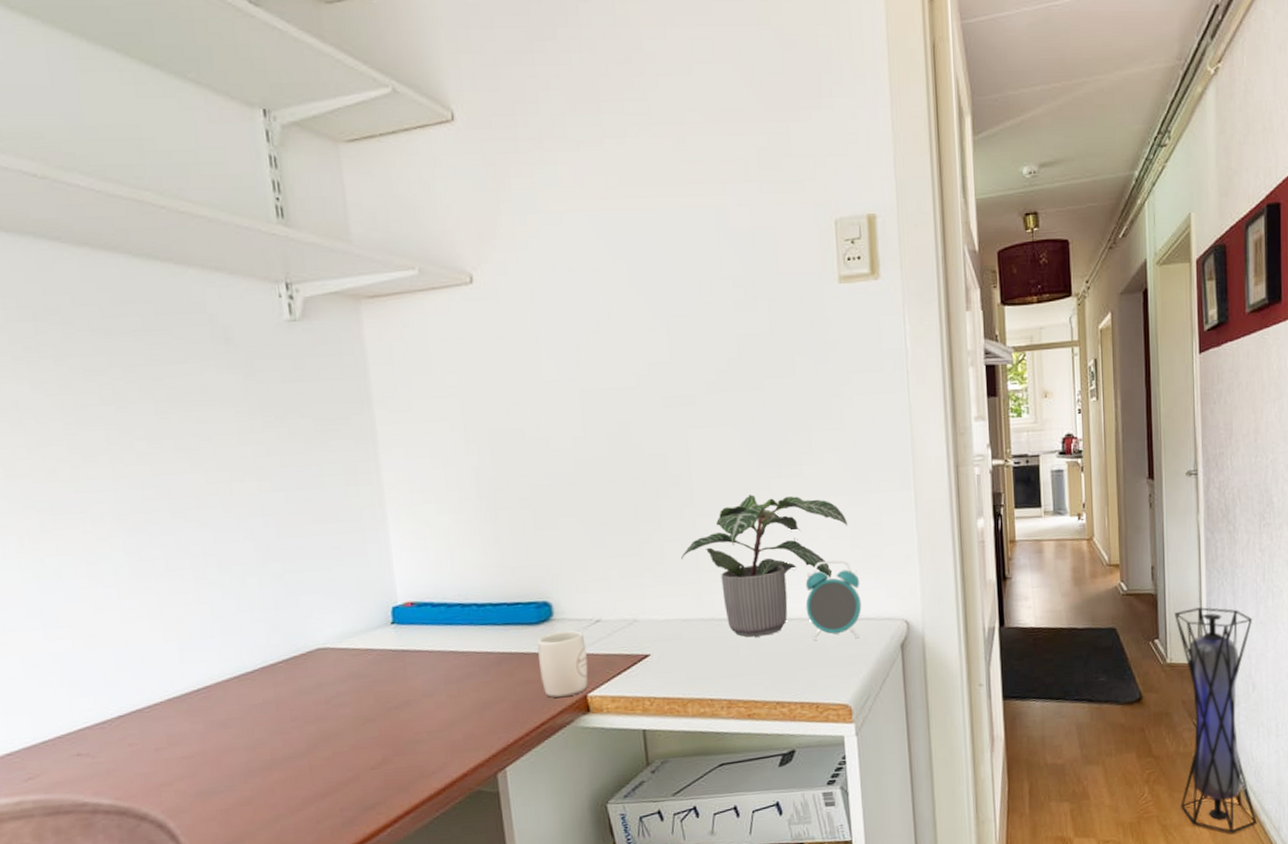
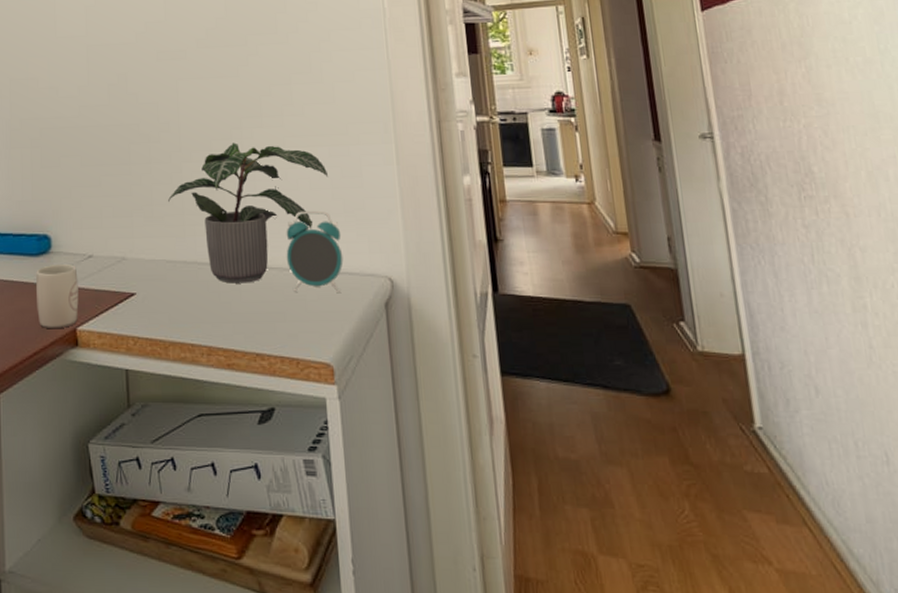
lantern: present [1174,607,1257,834] -> none [701,288,846,581]

